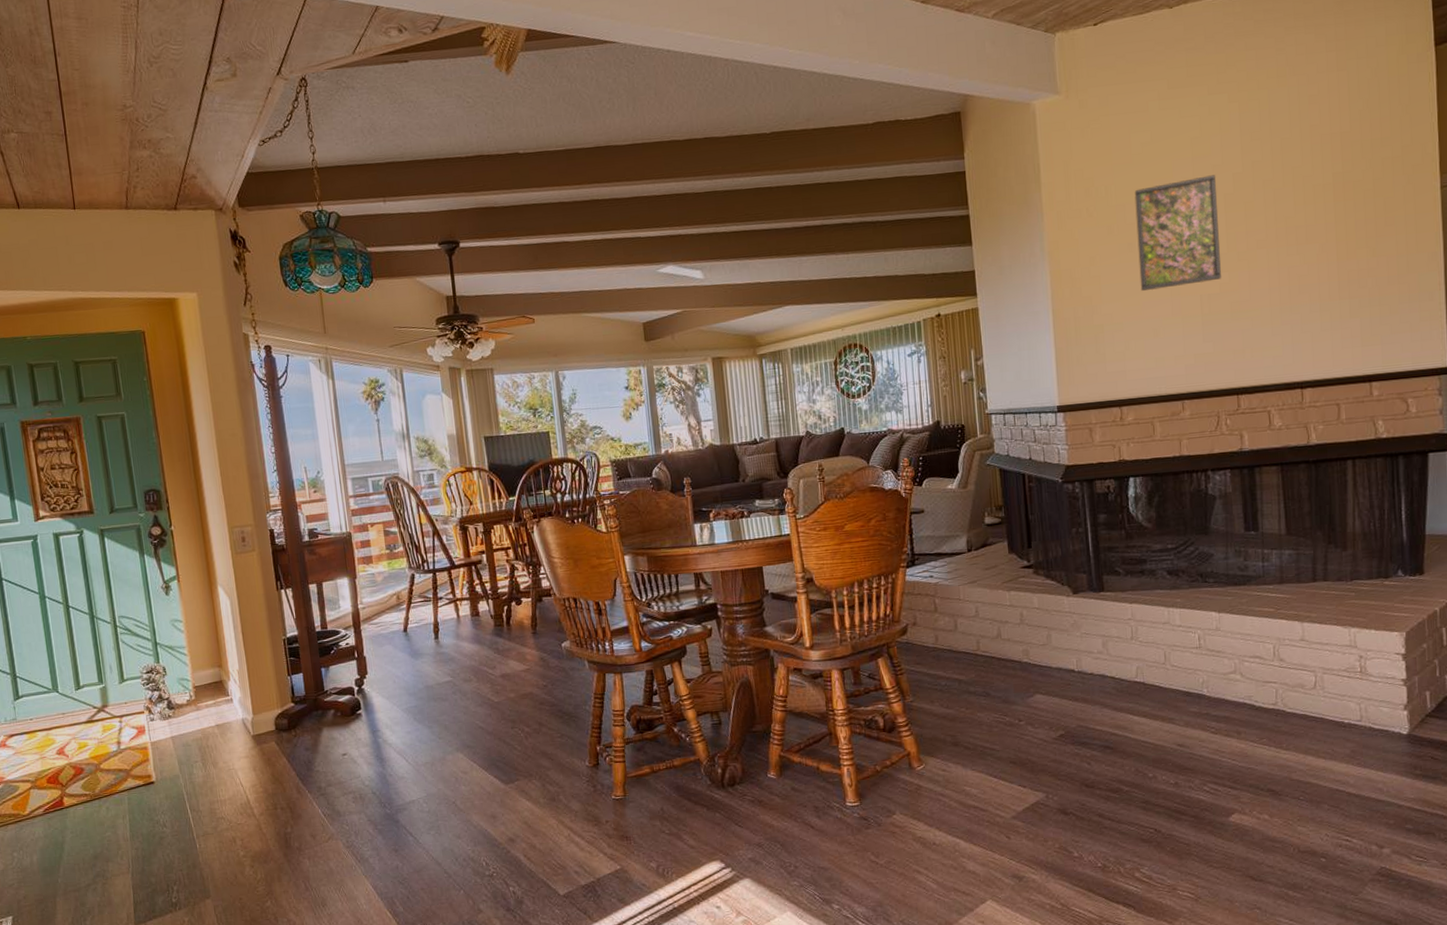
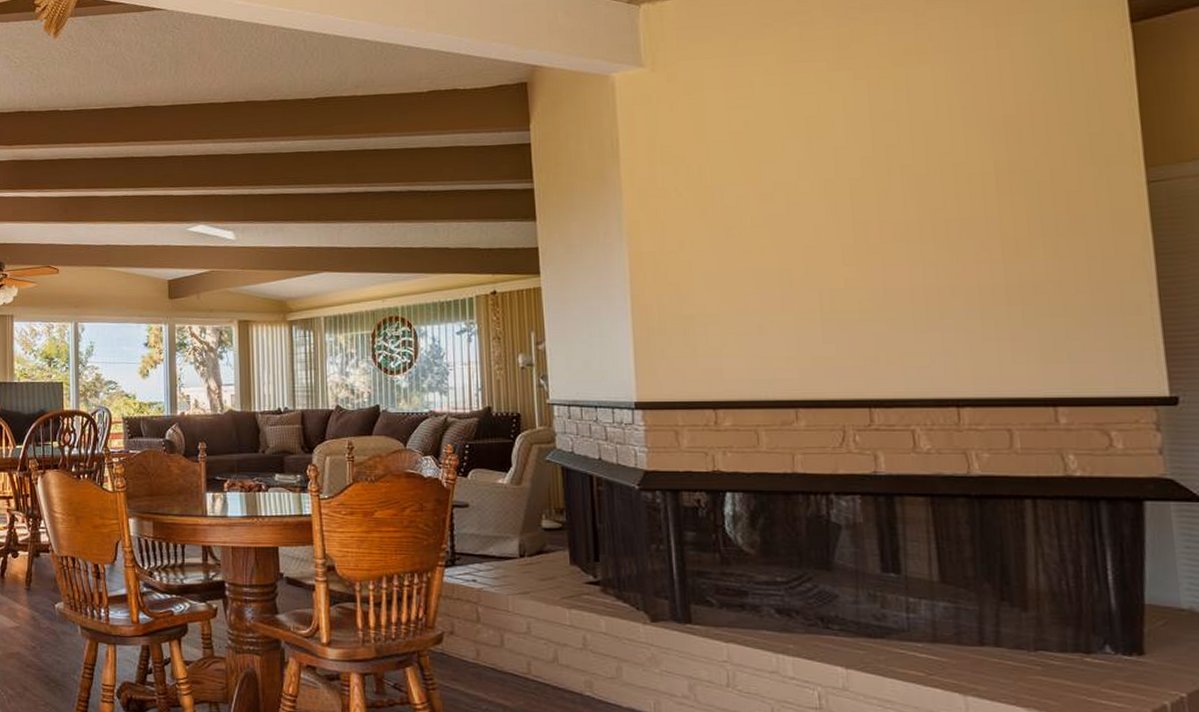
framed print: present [1134,175,1221,291] -> none [734,157,846,281]

